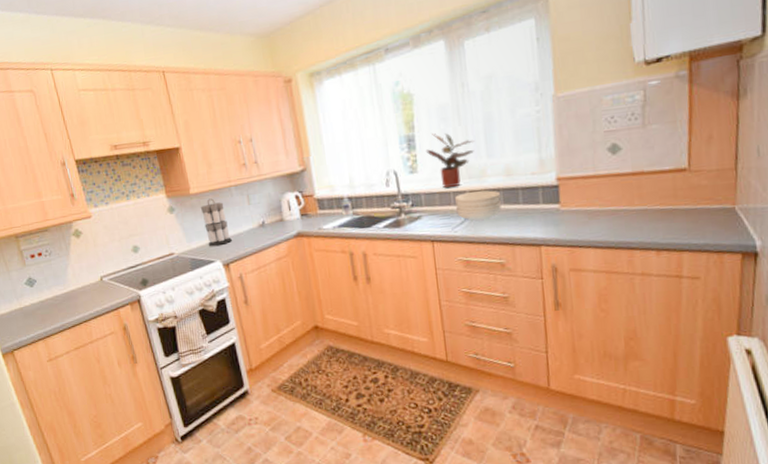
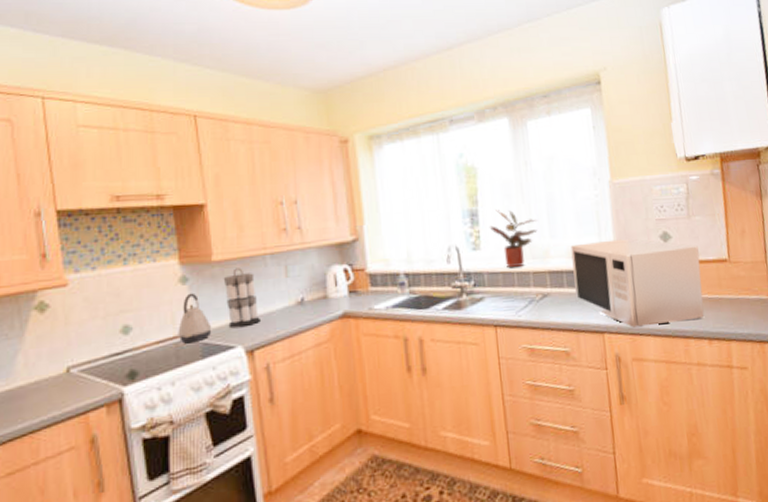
kettle: none [171,220,196,259] -> present [178,293,212,344]
bowl: present [454,190,502,222] -> none [517,272,565,305]
microwave: none [508,153,654,240] -> present [570,238,705,328]

